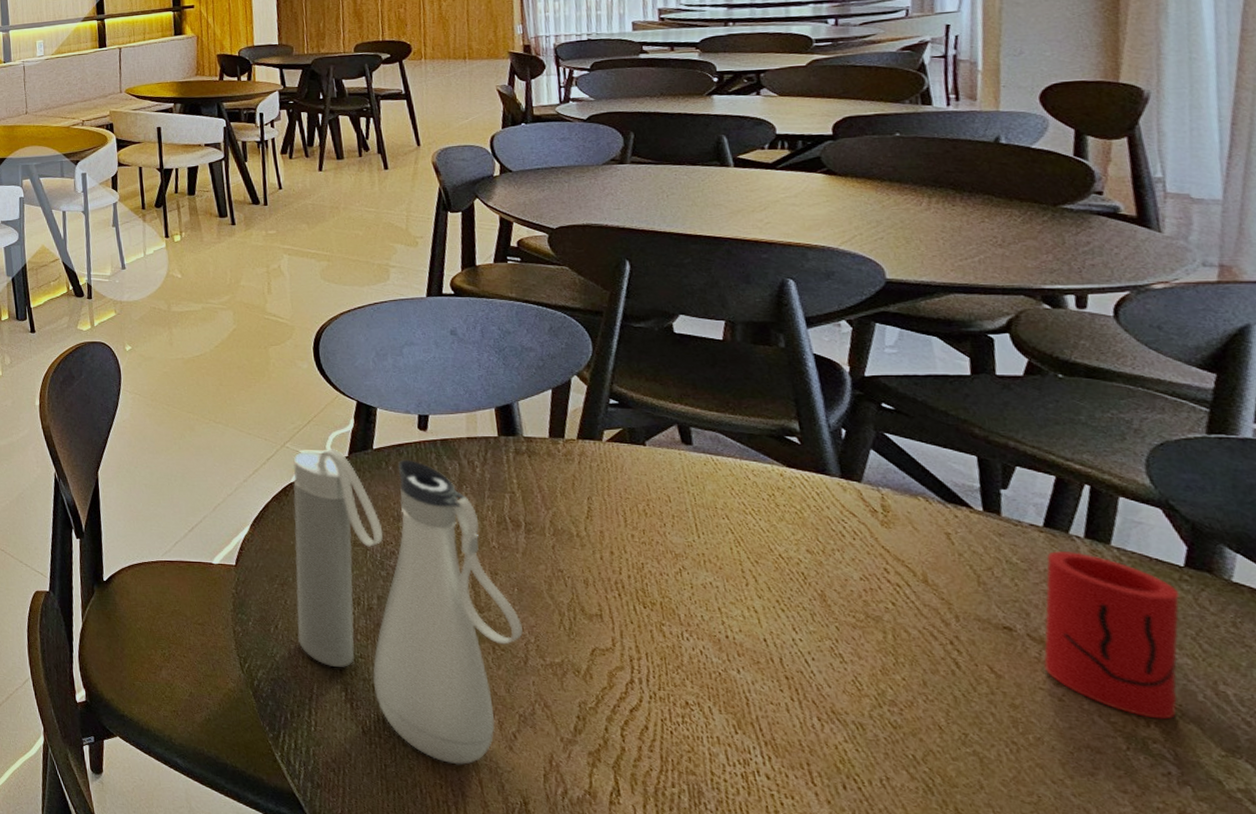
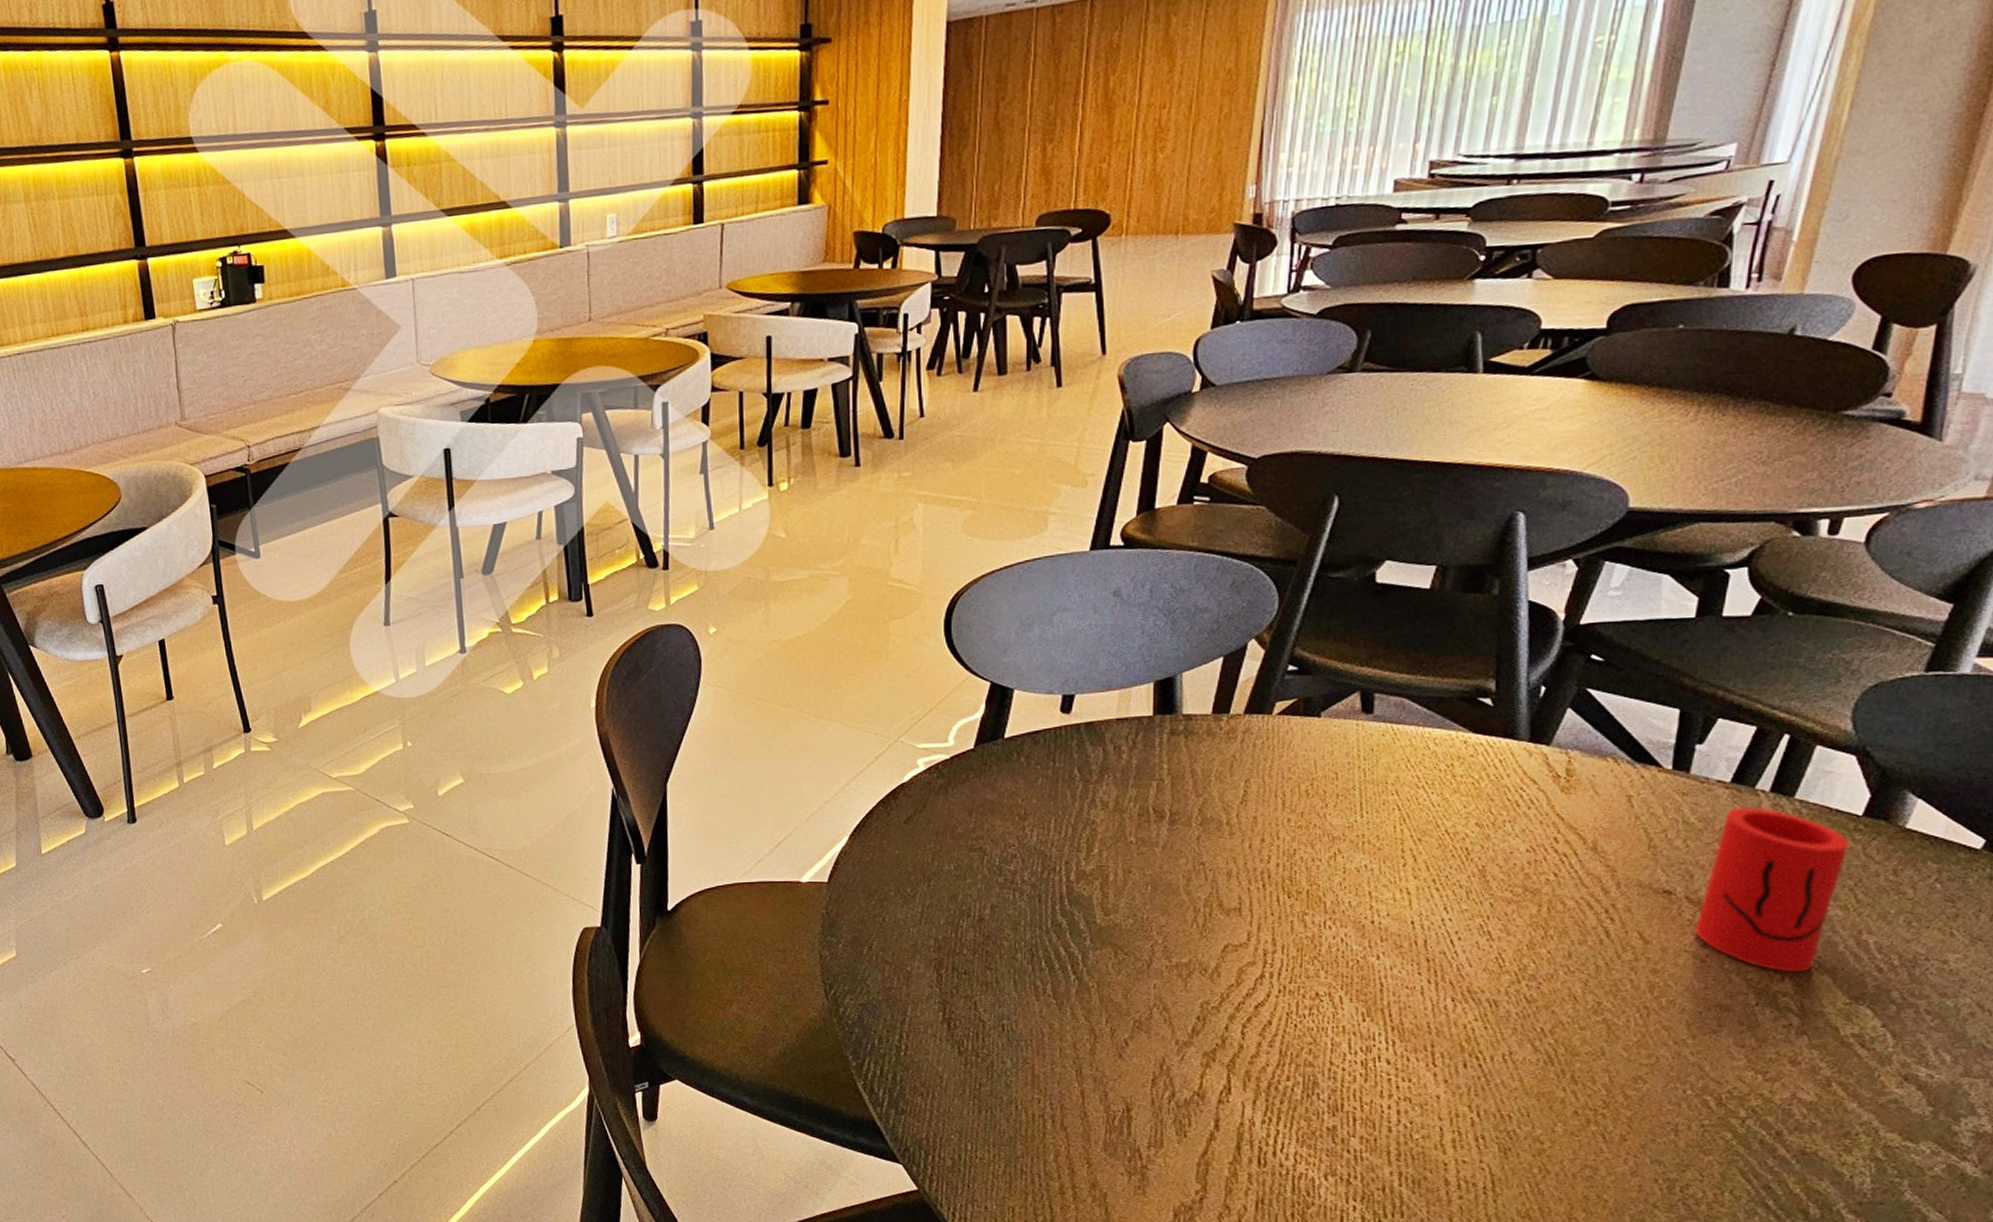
water bottle: present [293,449,523,765] -> none [895,741,1151,1078]

